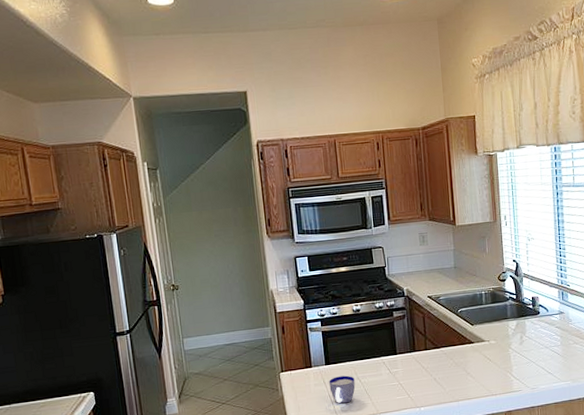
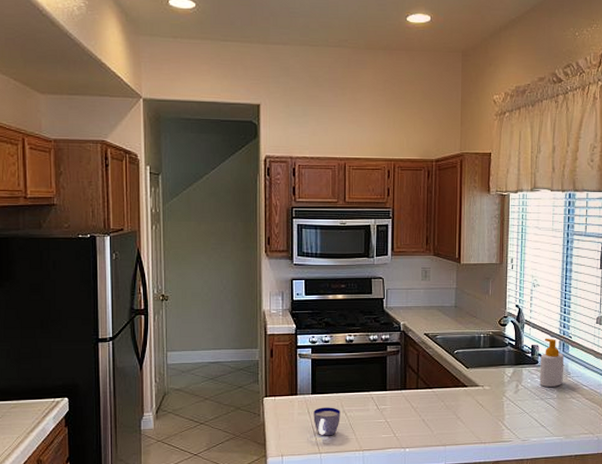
soap bottle: none [541,288,565,336] -> present [540,338,564,387]

